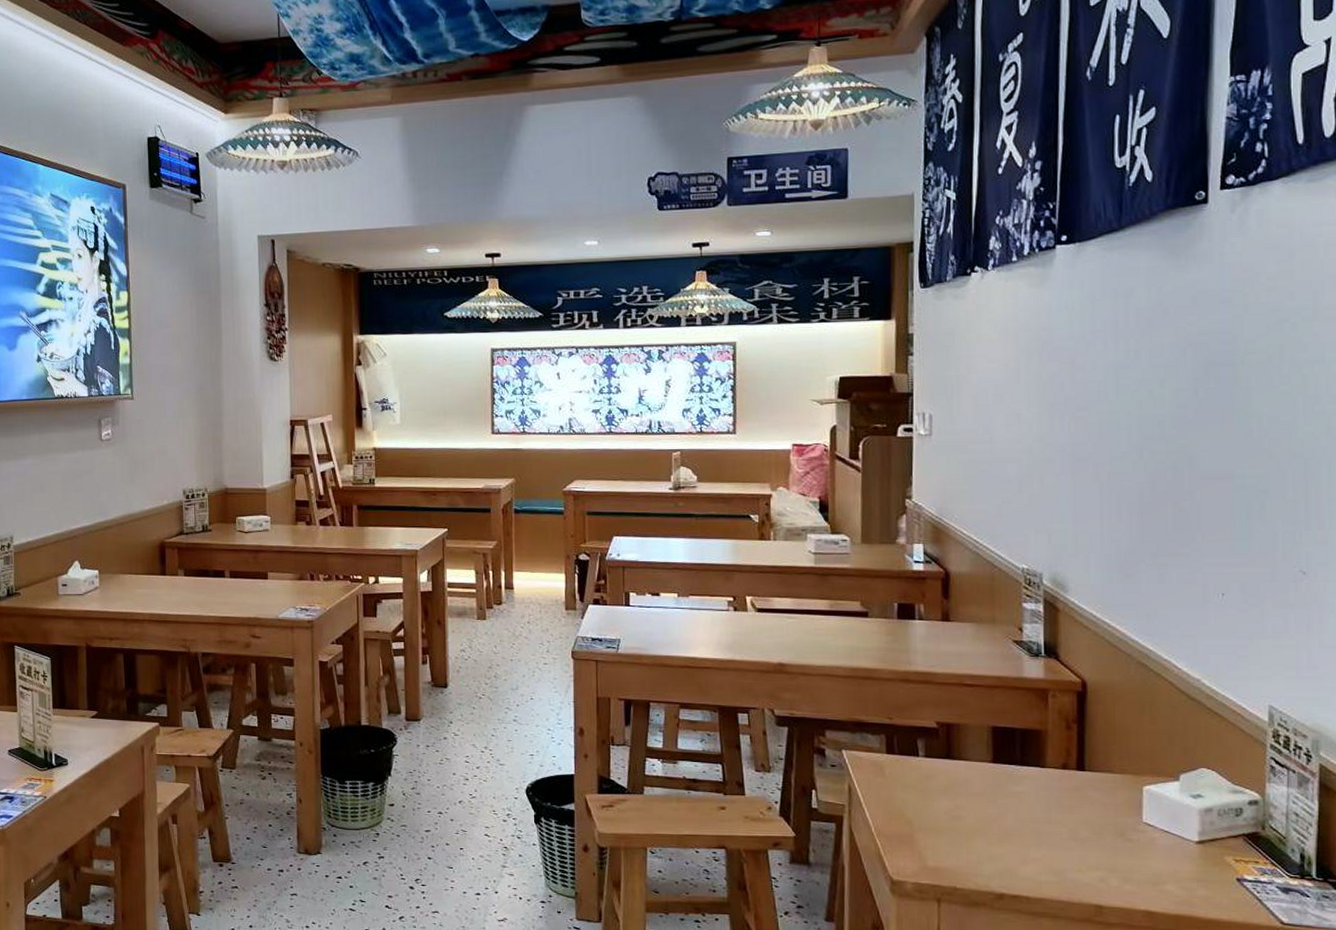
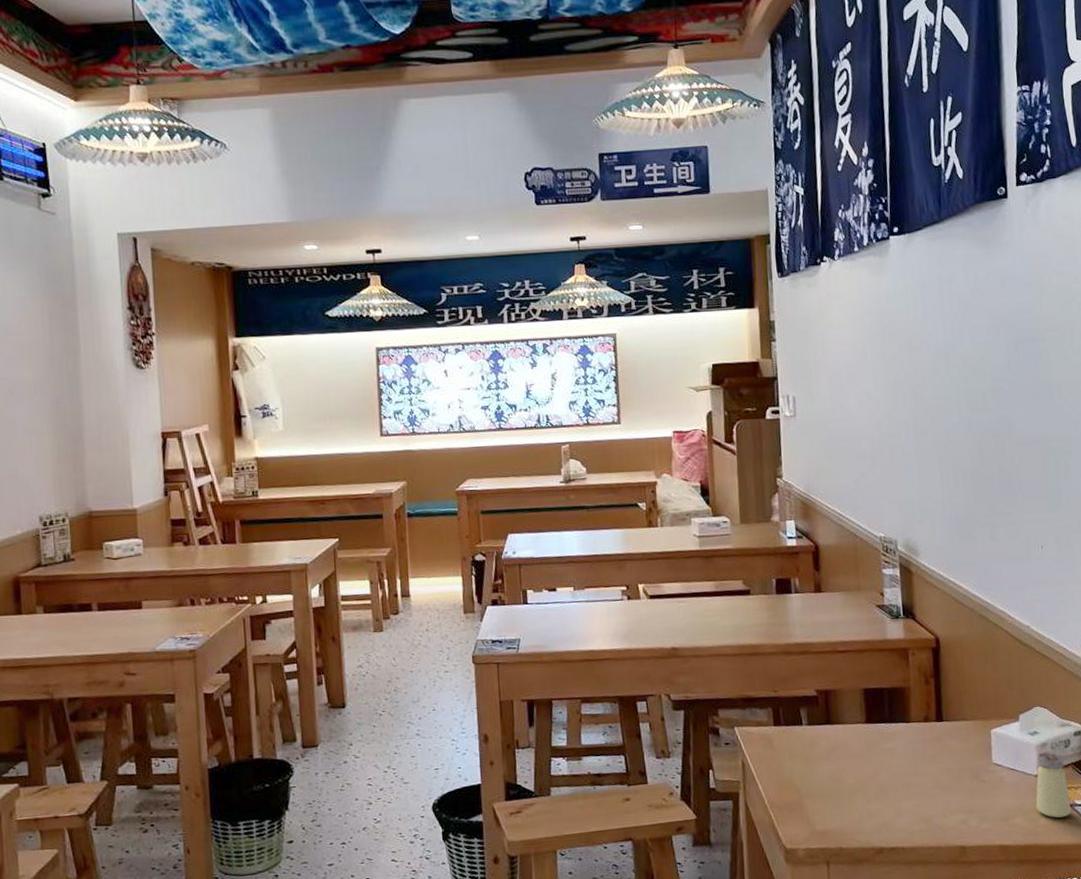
saltshaker: none [1194,818,1238,892] -> present [1036,751,1071,818]

